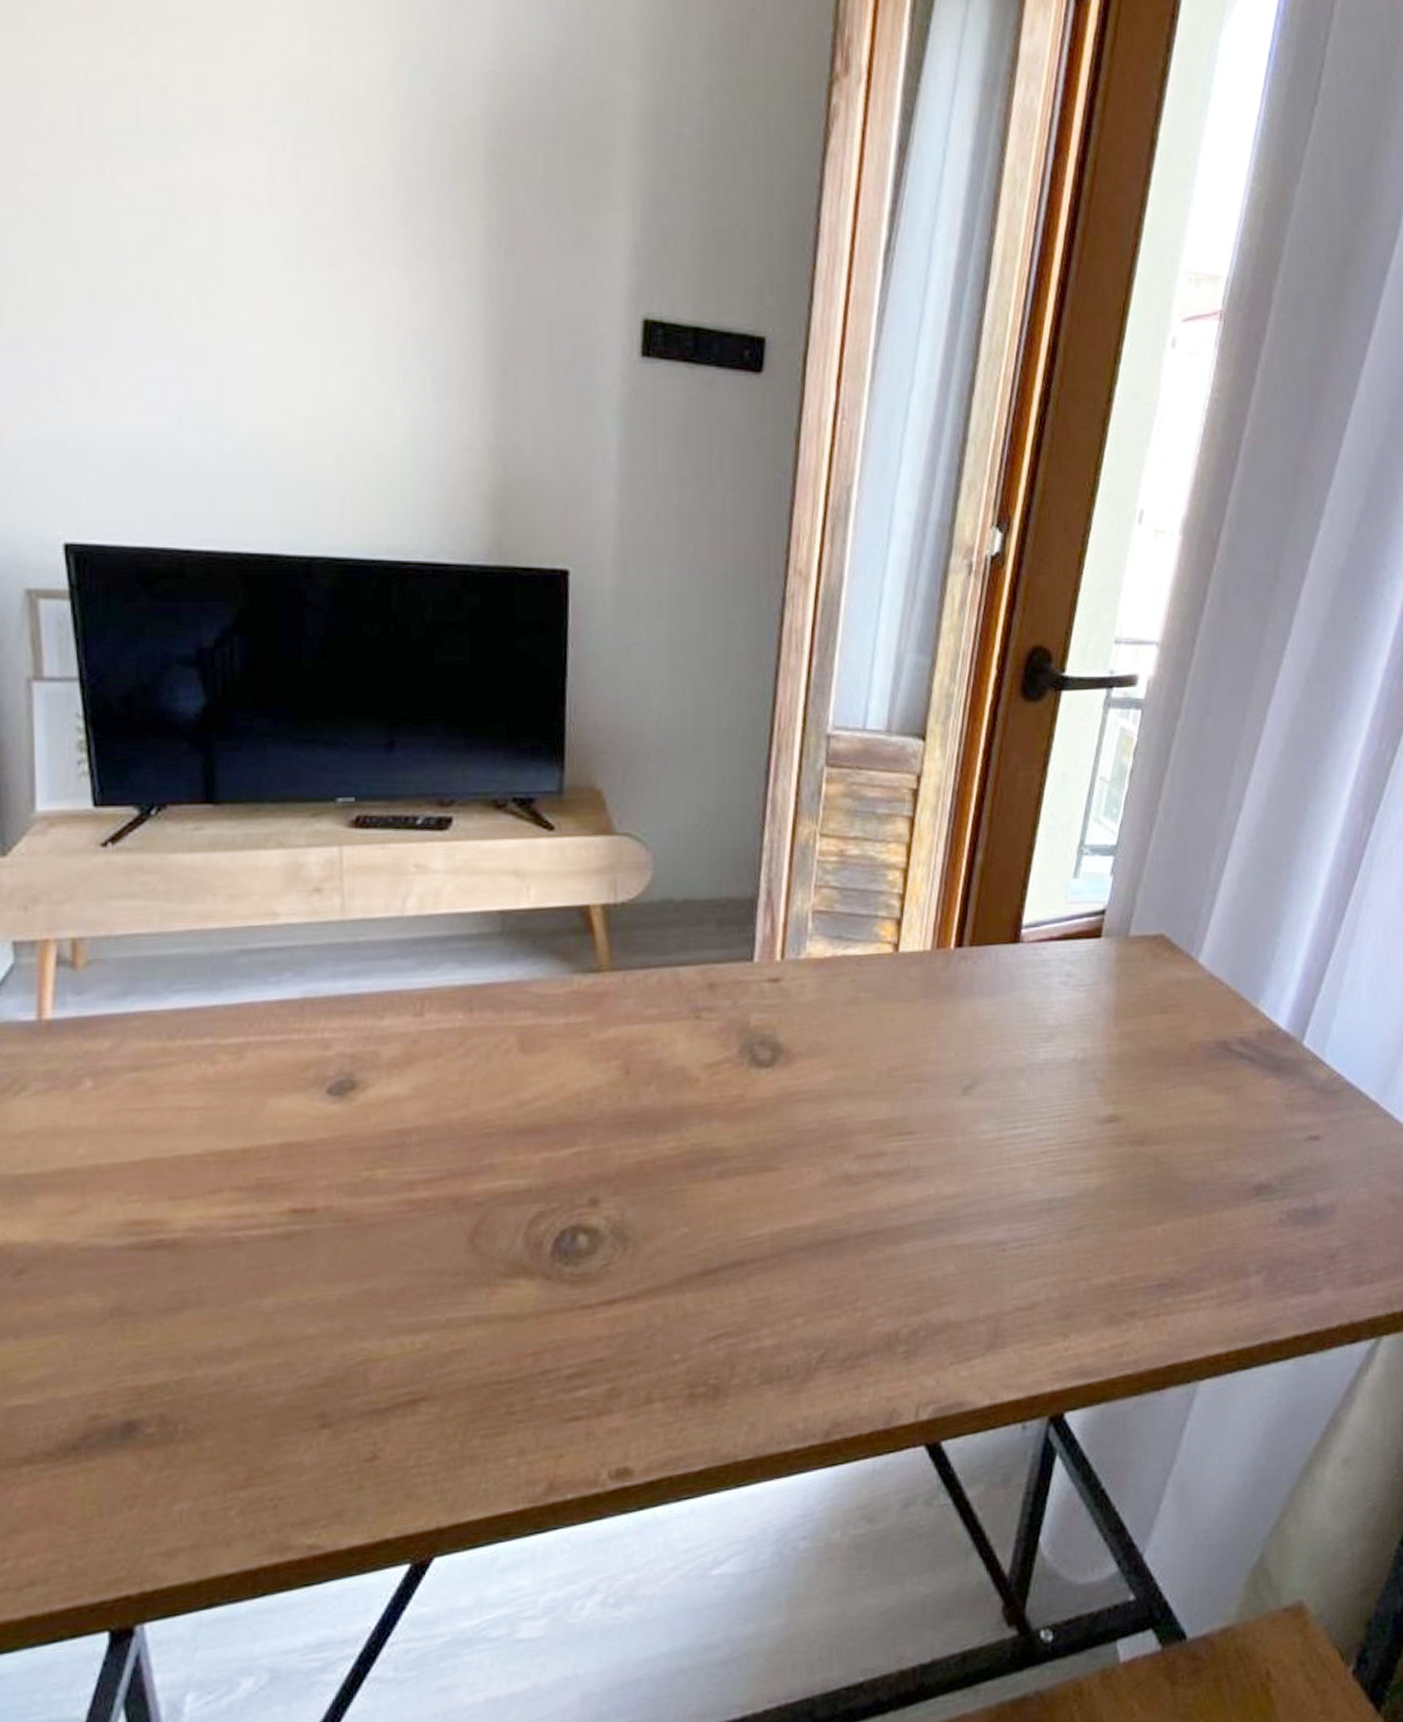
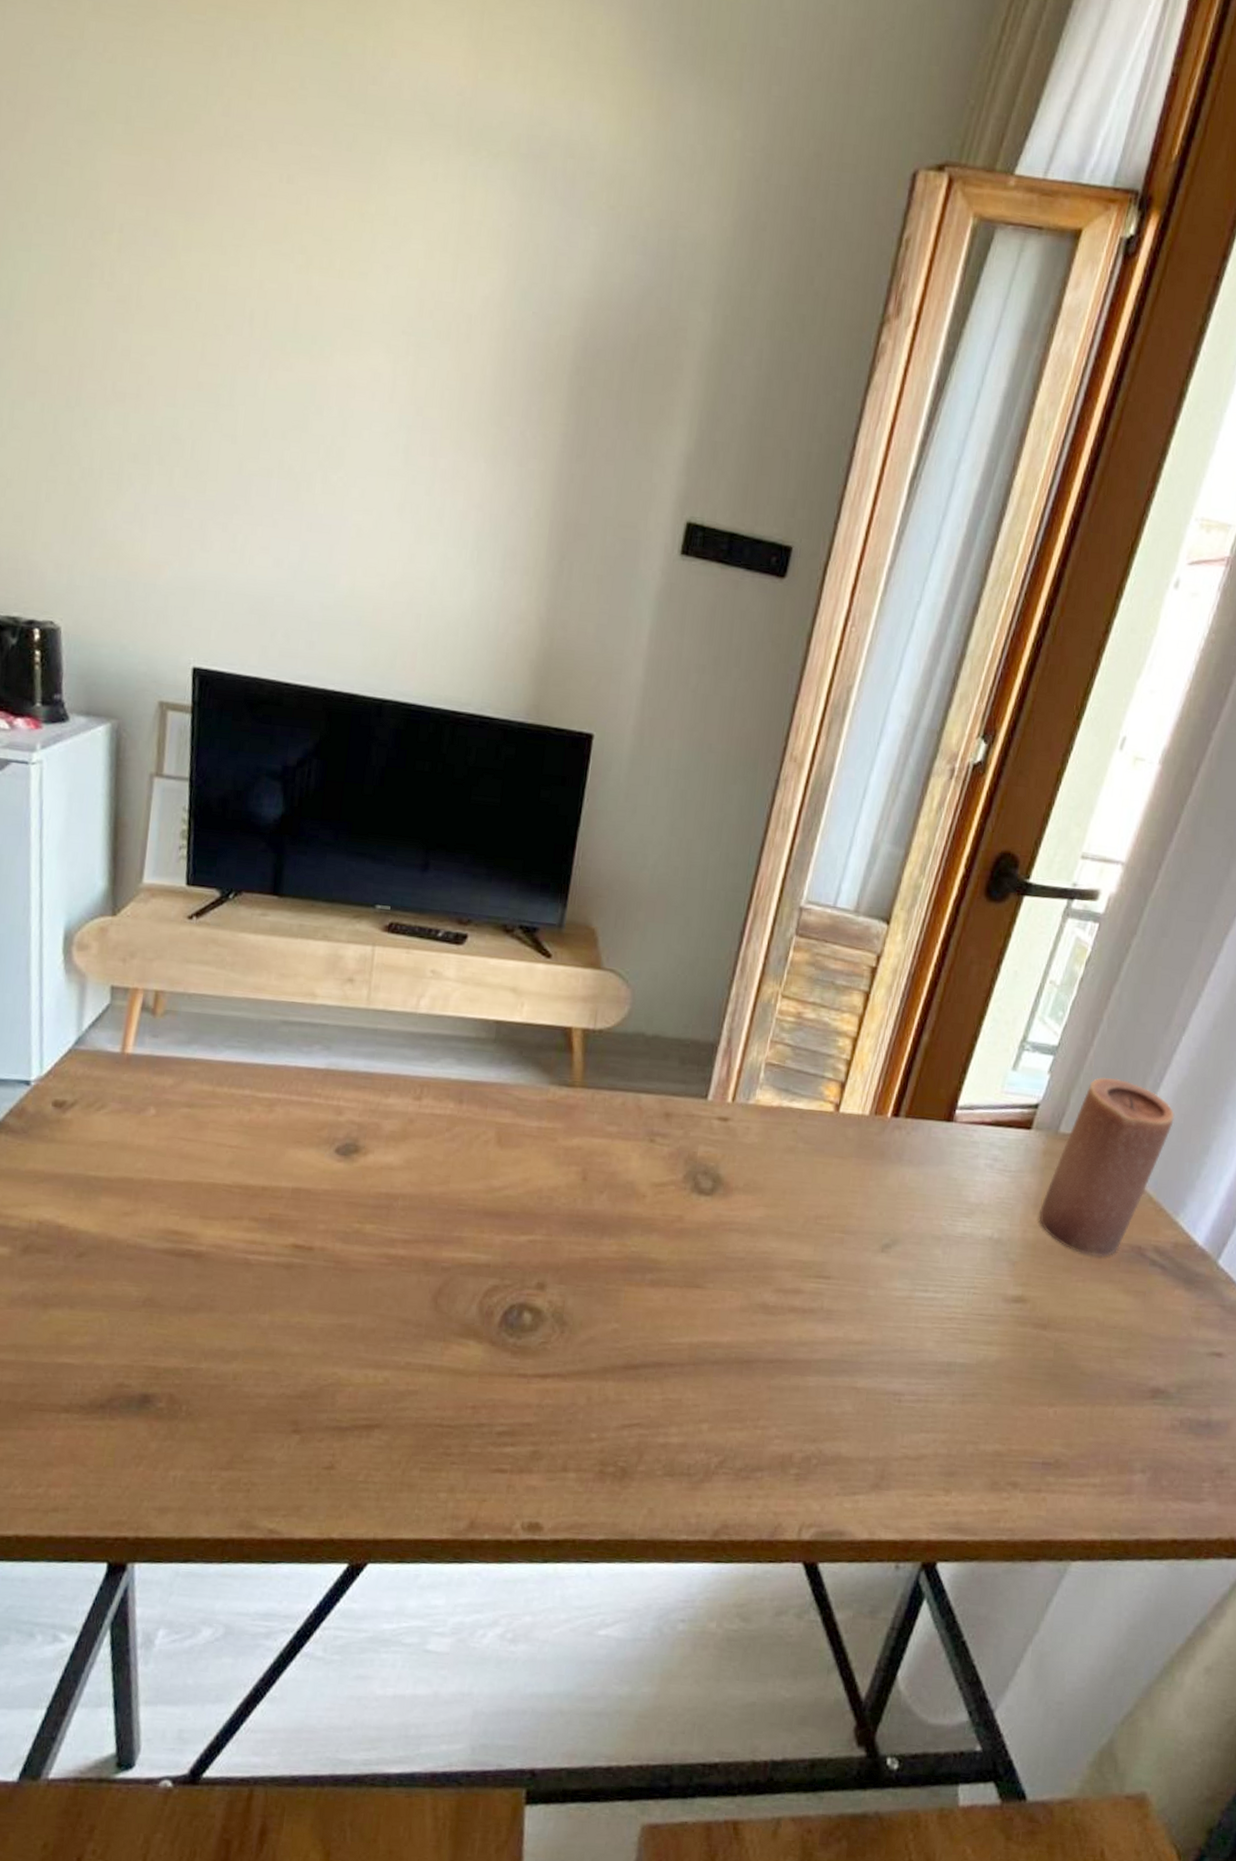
candle: none [1121,869,1242,1060] -> present [1039,1077,1175,1257]

